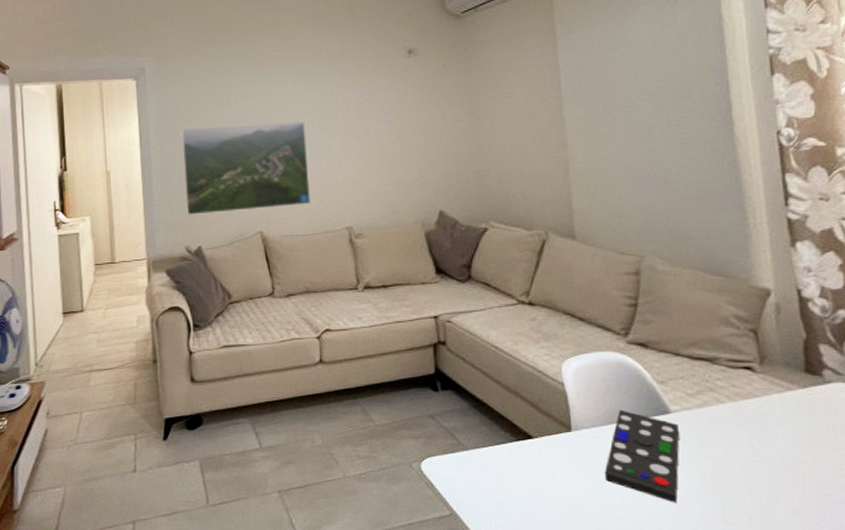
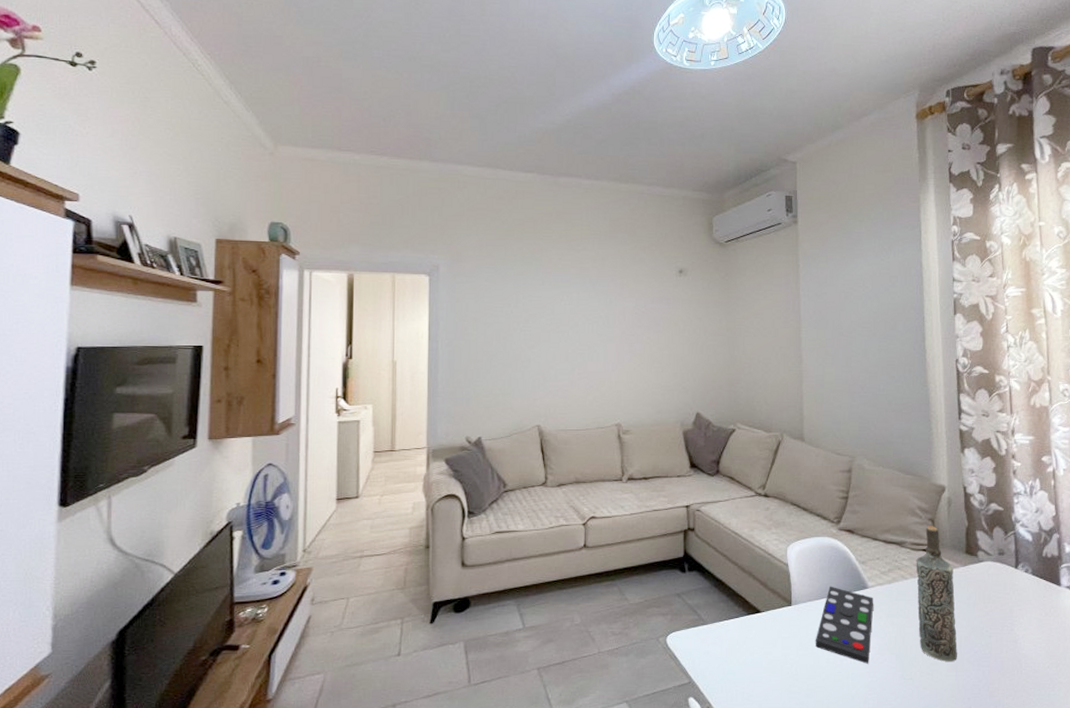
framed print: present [181,122,310,215] -> none [468,324,586,407]
bottle: none [734,338,800,505] -> present [916,526,957,662]

